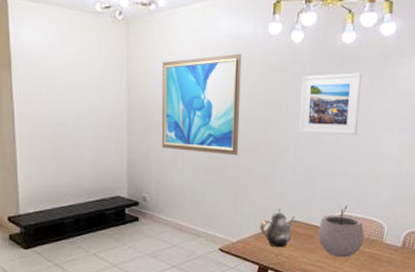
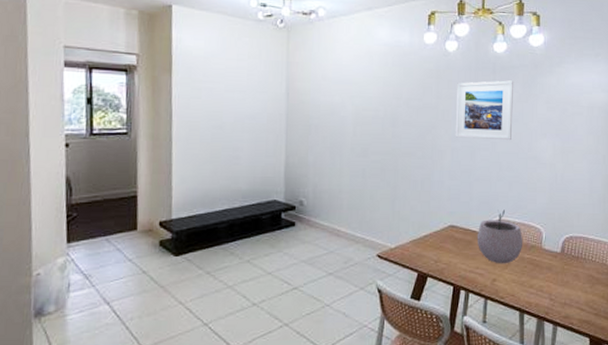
wall art: present [161,53,242,156] -> none [319,60,399,160]
teapot: present [260,208,295,248] -> none [418,212,454,254]

